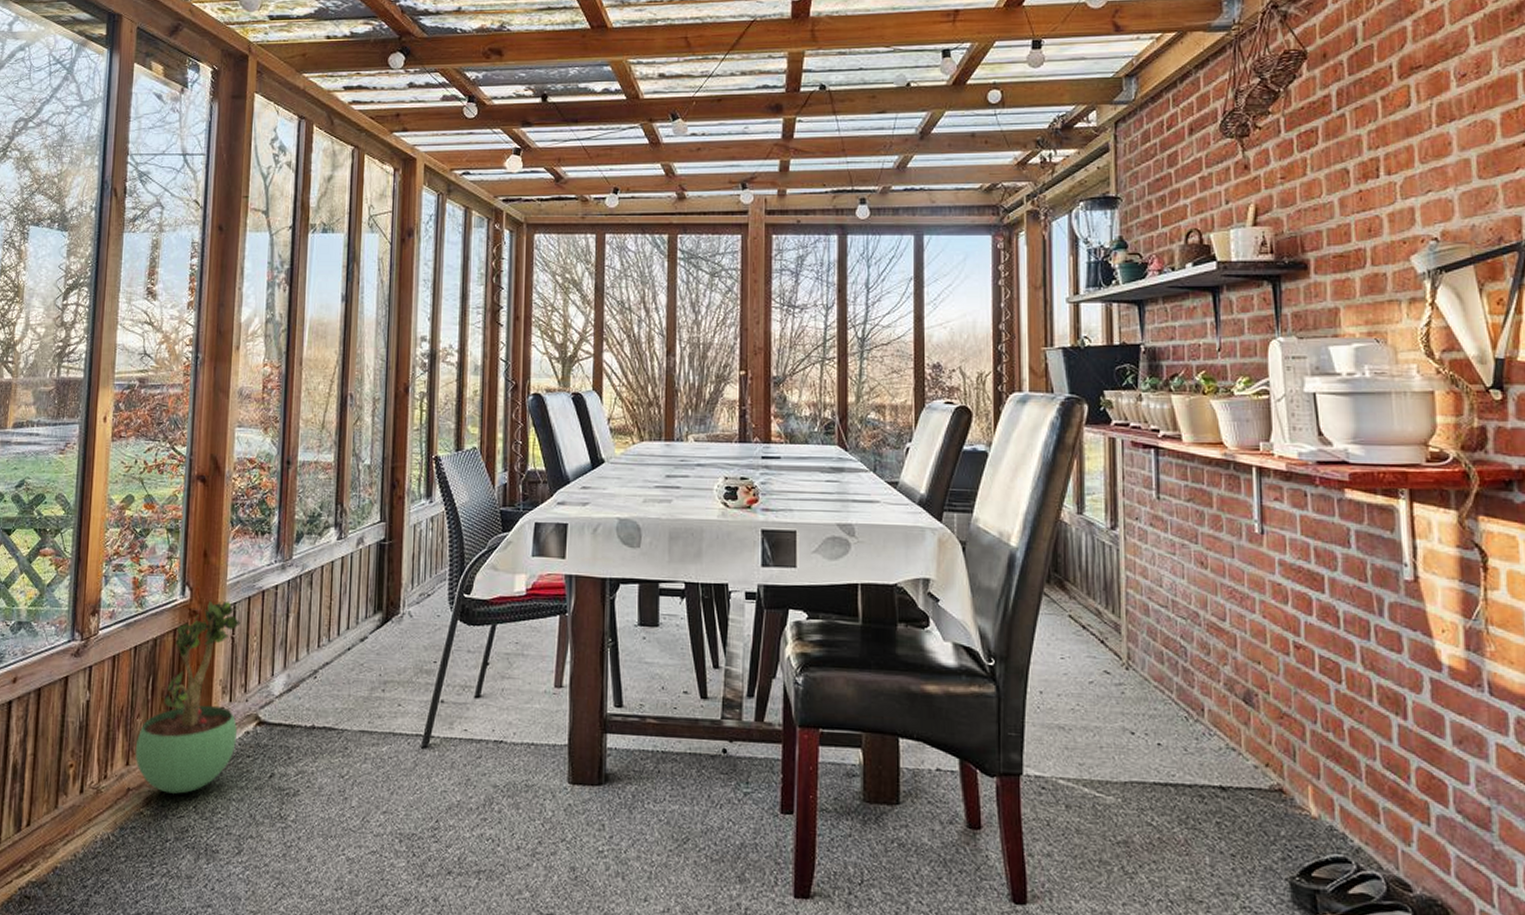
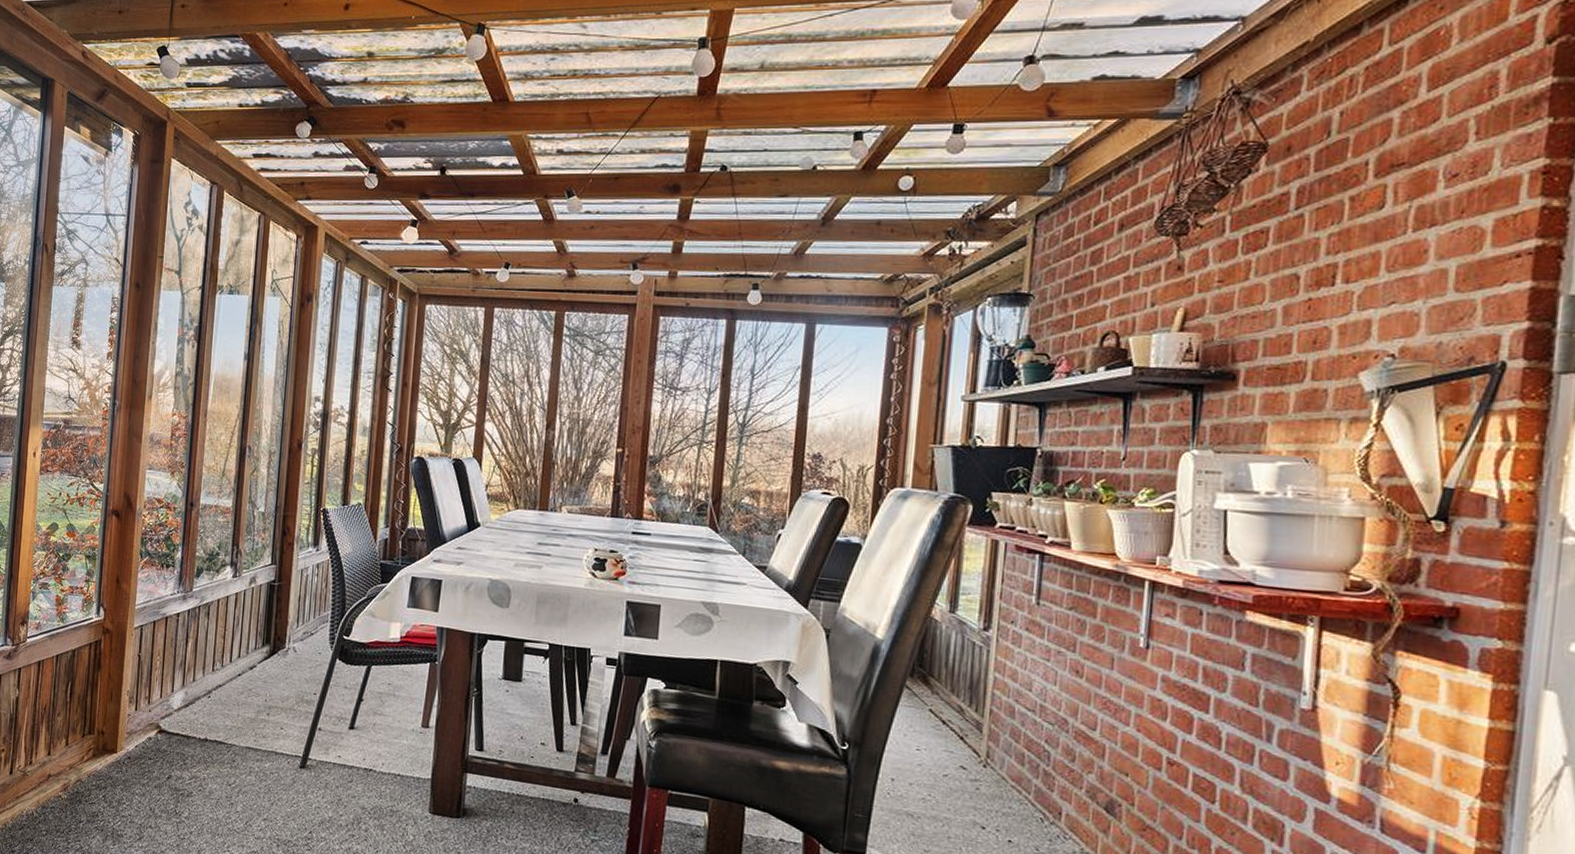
potted plant: present [135,600,241,794] -> none [55,621,146,784]

